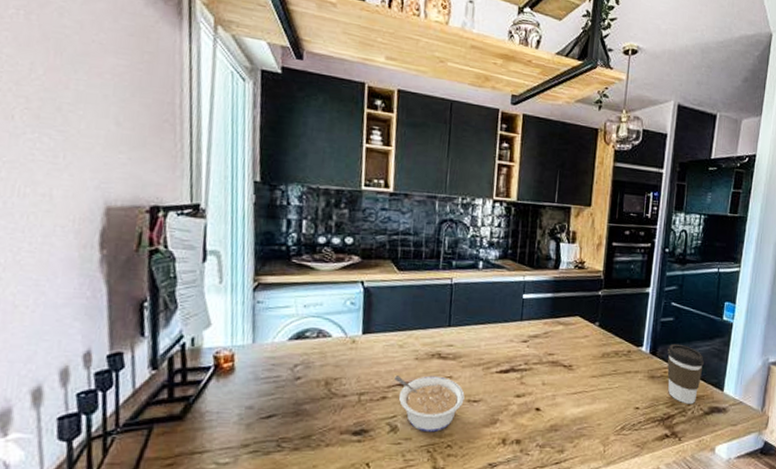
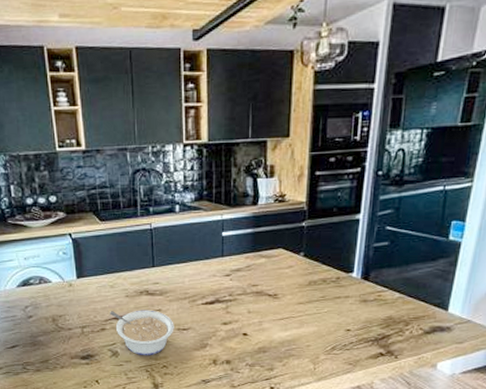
coffee cup: present [667,343,705,405] -> none [381,267,426,325]

